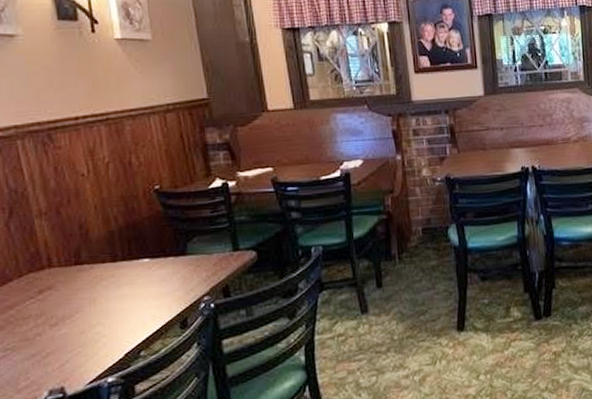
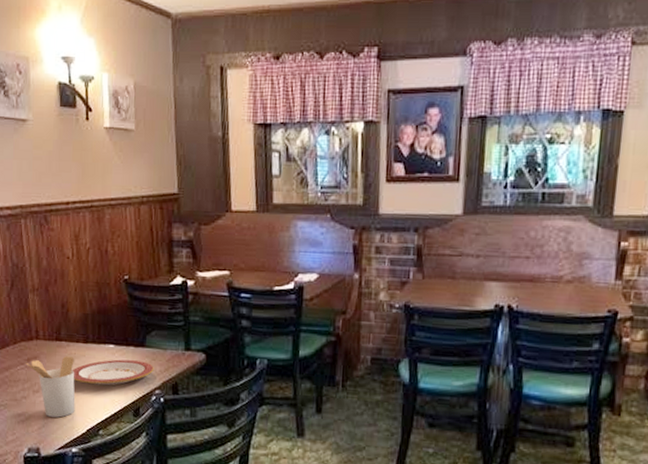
utensil holder: none [36,279,108,350] -> present [25,356,76,418]
plate: none [99,270,200,305] -> present [72,359,154,386]

